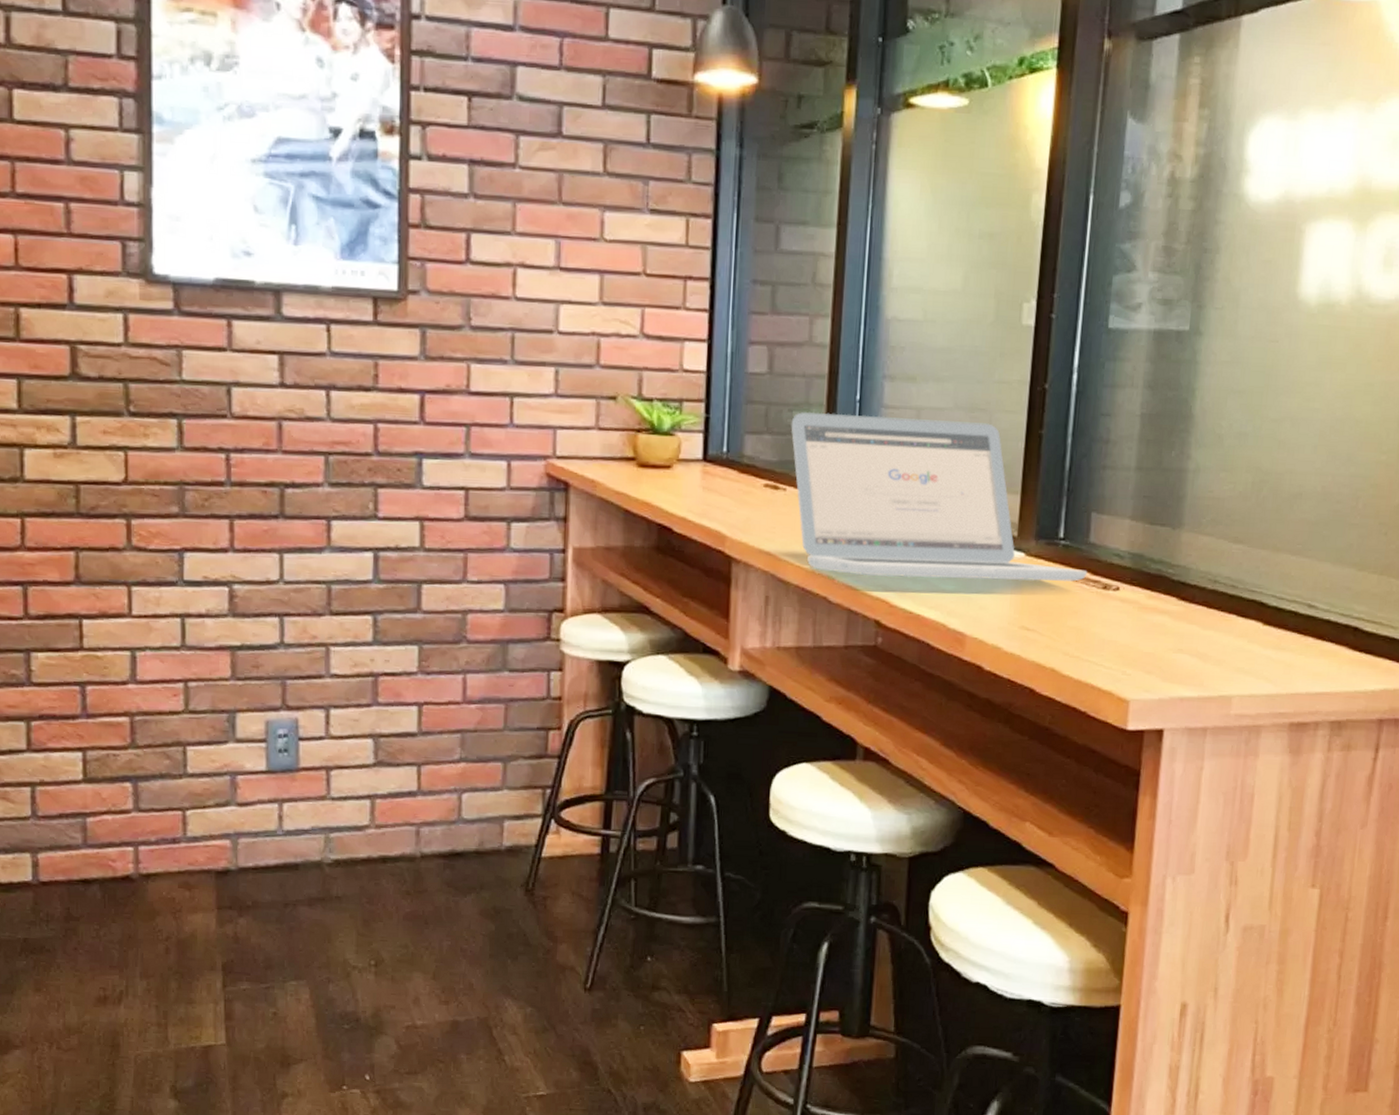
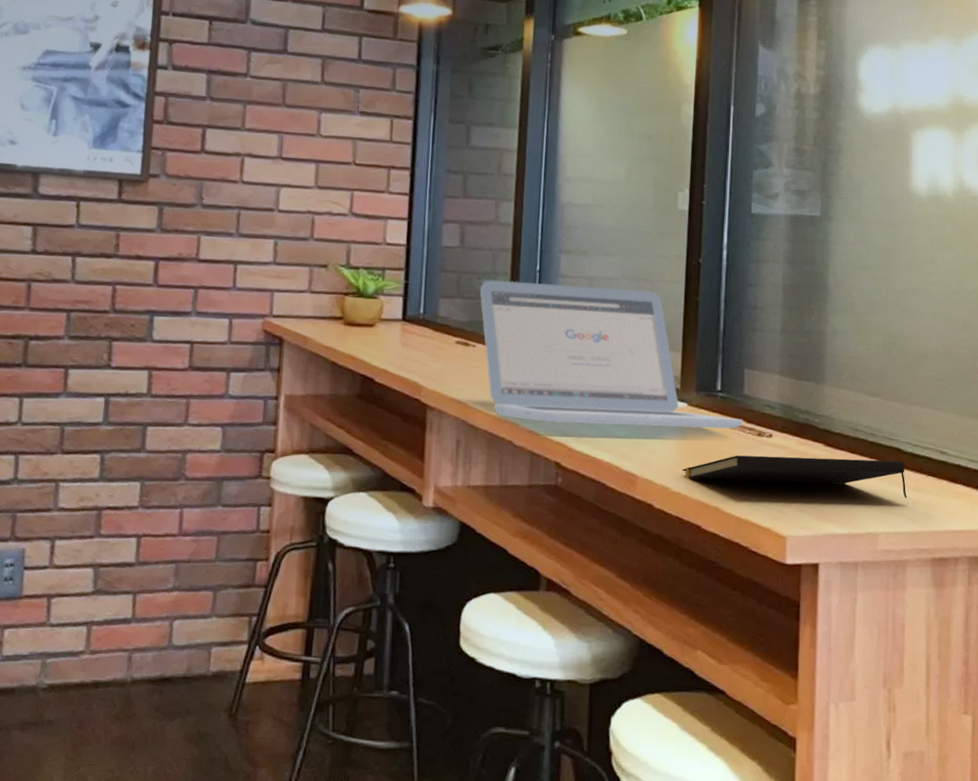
notepad: none [1016,611,1268,657] -> present [682,455,908,498]

